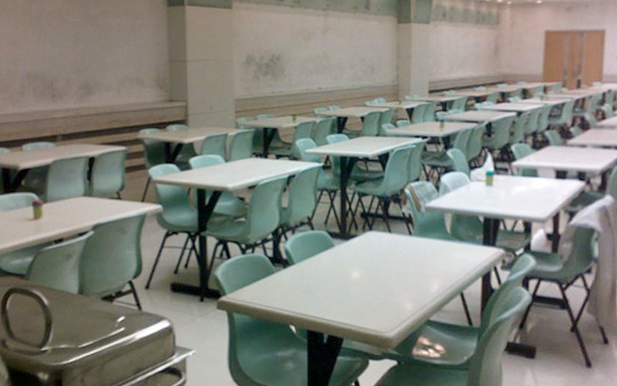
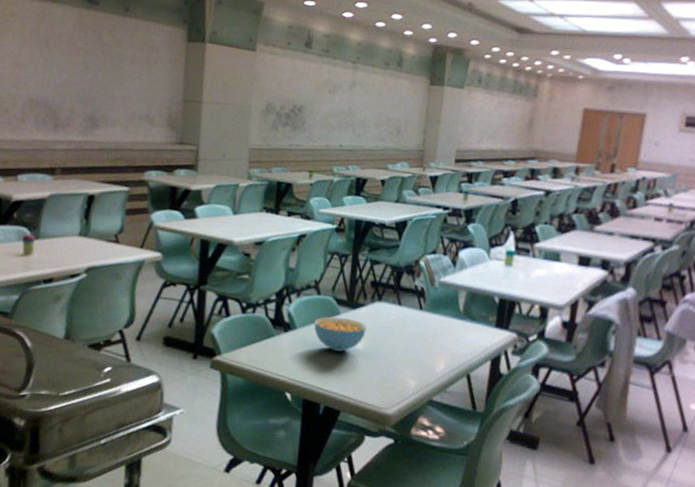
cereal bowl: none [311,249,360,282] -> present [314,316,367,352]

